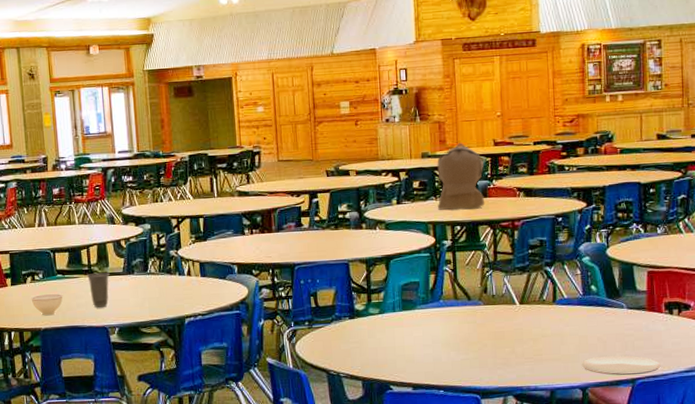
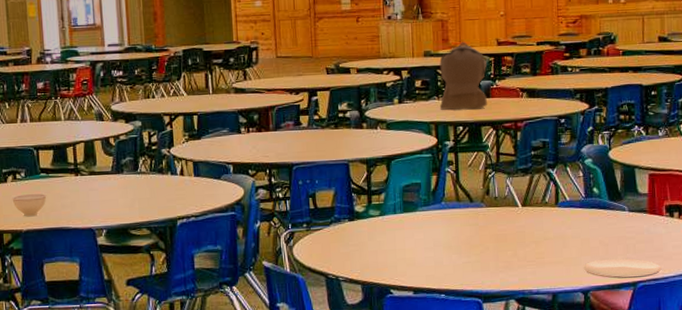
cup: present [86,272,110,307] -> none [72,171,97,208]

